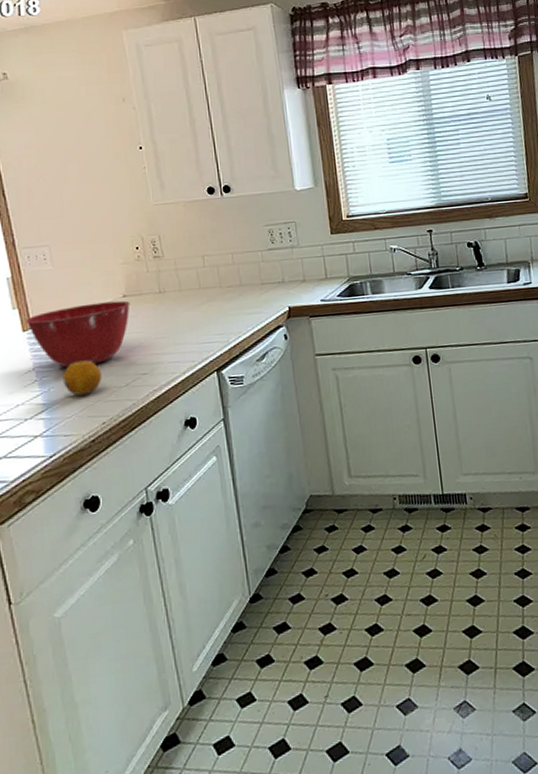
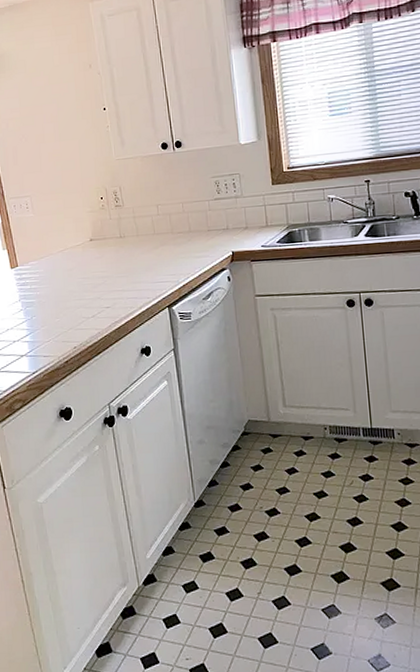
mixing bowl: present [25,300,130,368] -> none [13,244,96,300]
fruit: present [62,360,102,395] -> none [42,294,73,323]

